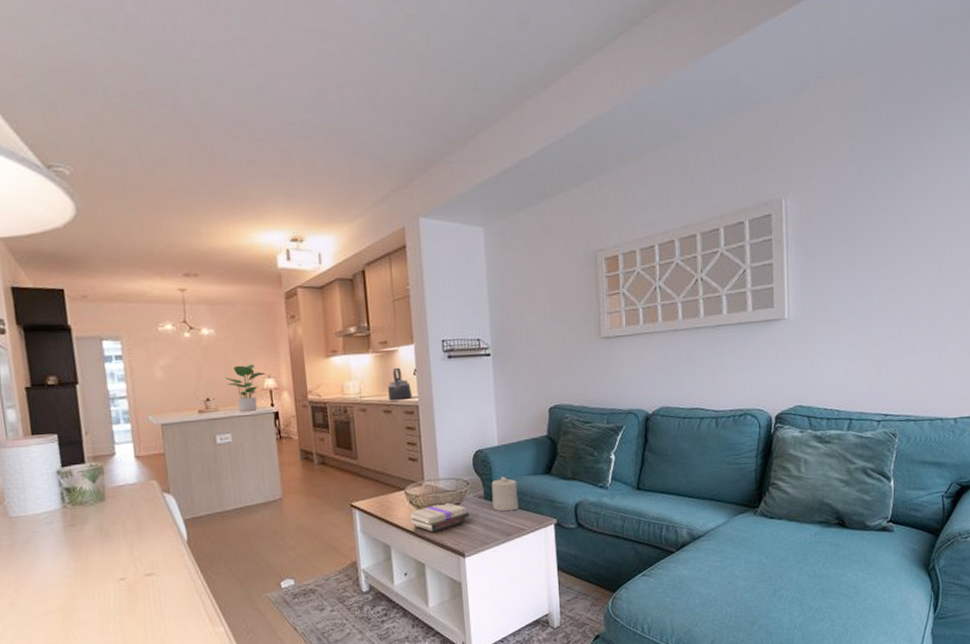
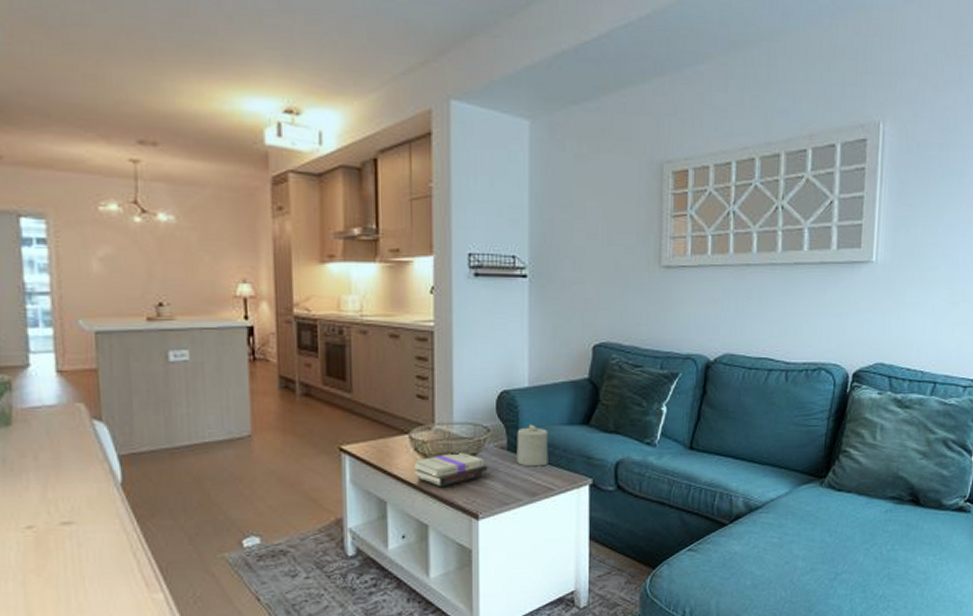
potted plant: present [225,364,266,413] -> none [185,264,240,324]
kettle: present [388,367,413,401] -> none [397,282,428,324]

